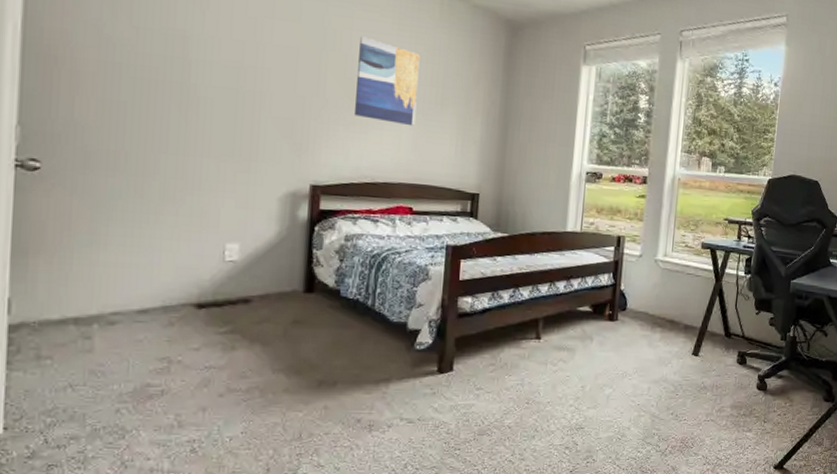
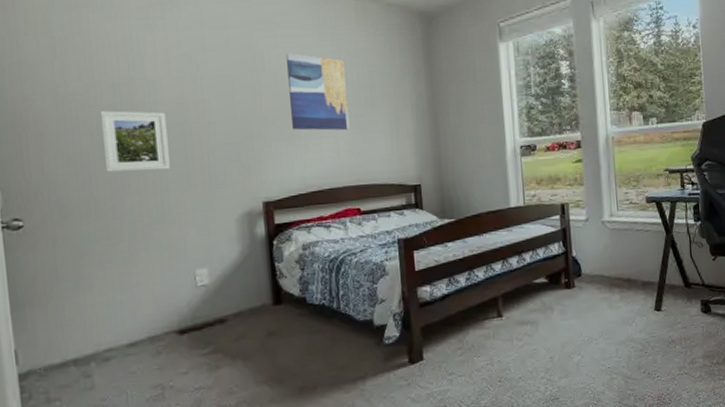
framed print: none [143,61,219,135] -> present [99,110,170,172]

